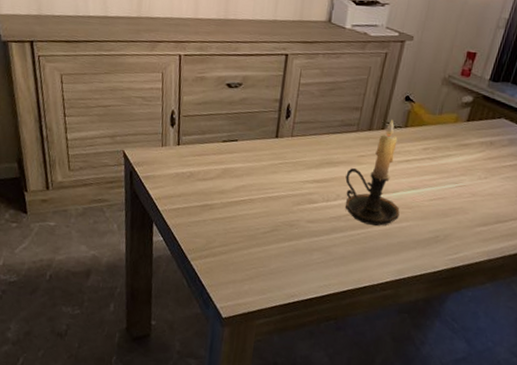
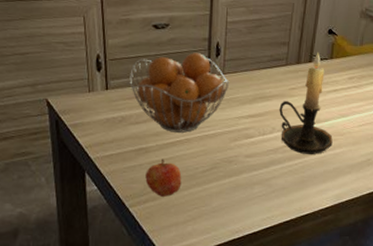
fruit basket: none [200,113,298,193] -> present [129,53,230,133]
apple: none [208,216,243,254] -> present [145,158,182,197]

